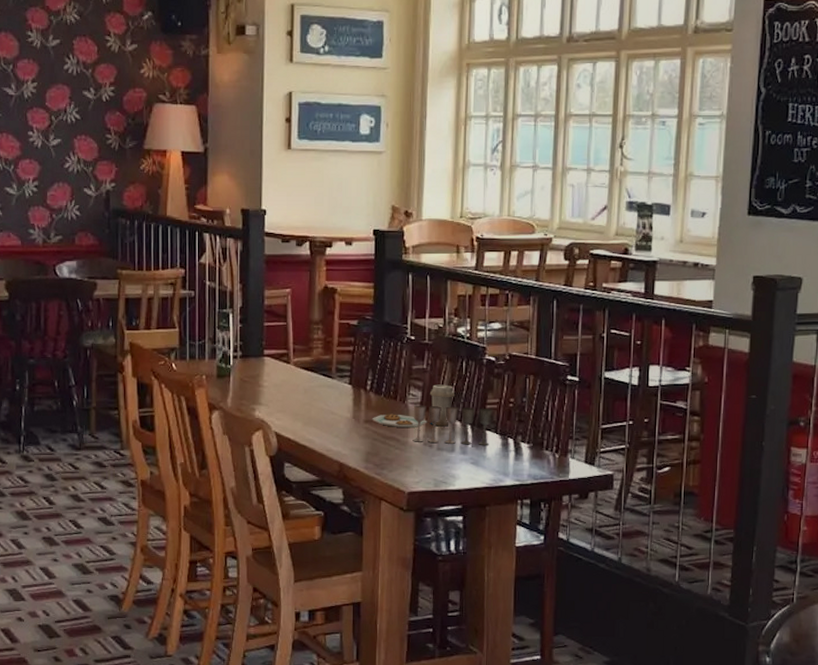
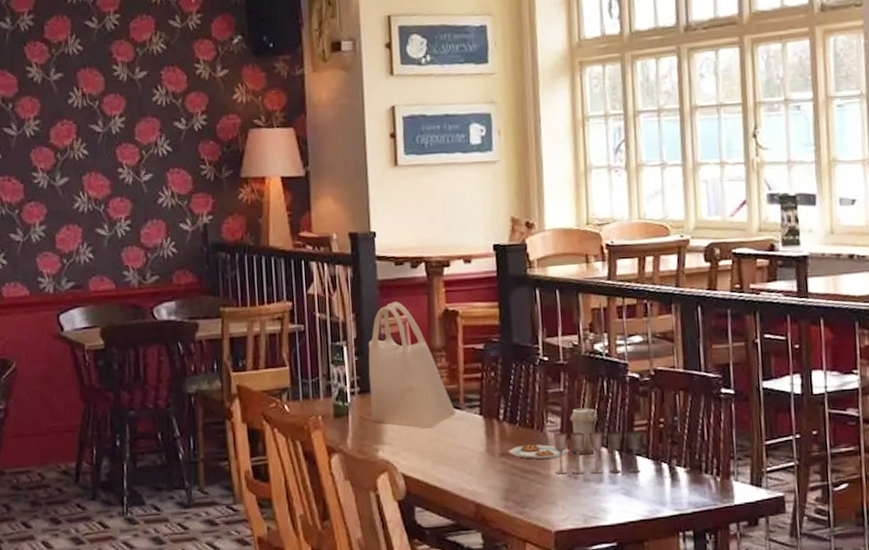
handbag: none [251,276,327,393] -> present [368,302,456,429]

